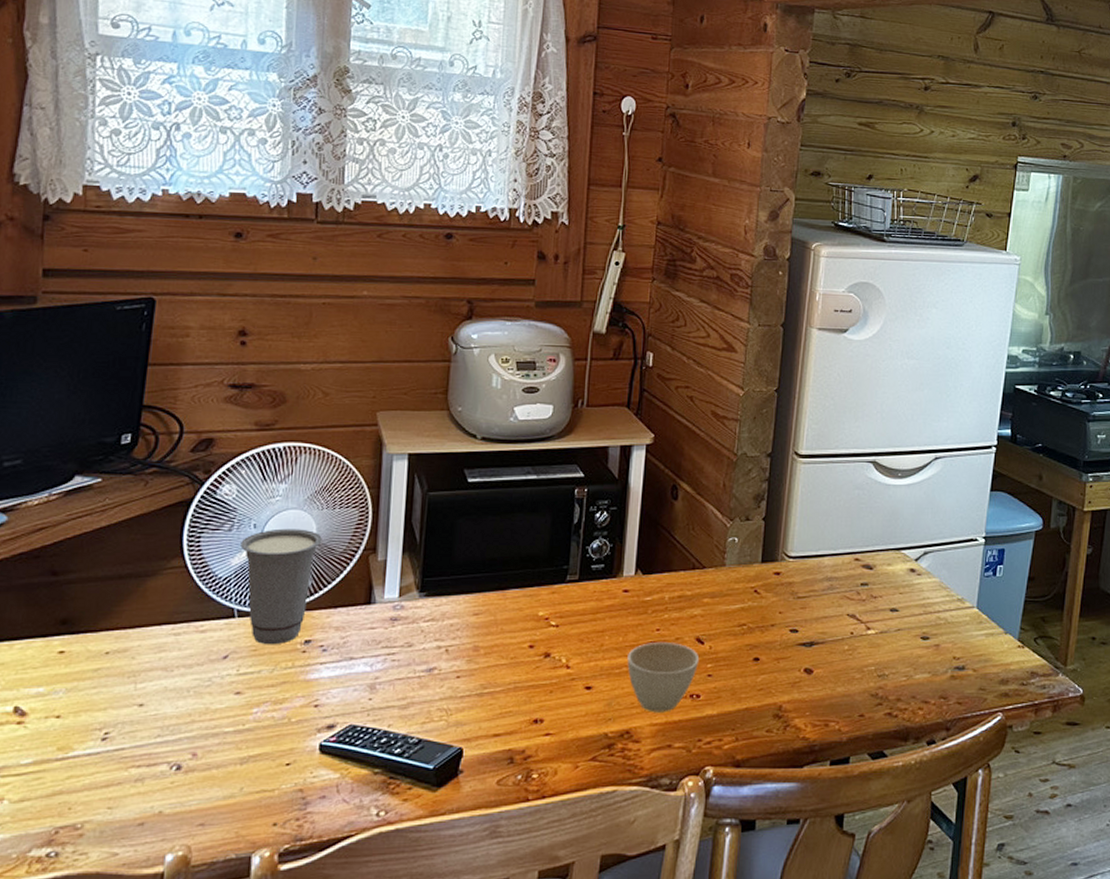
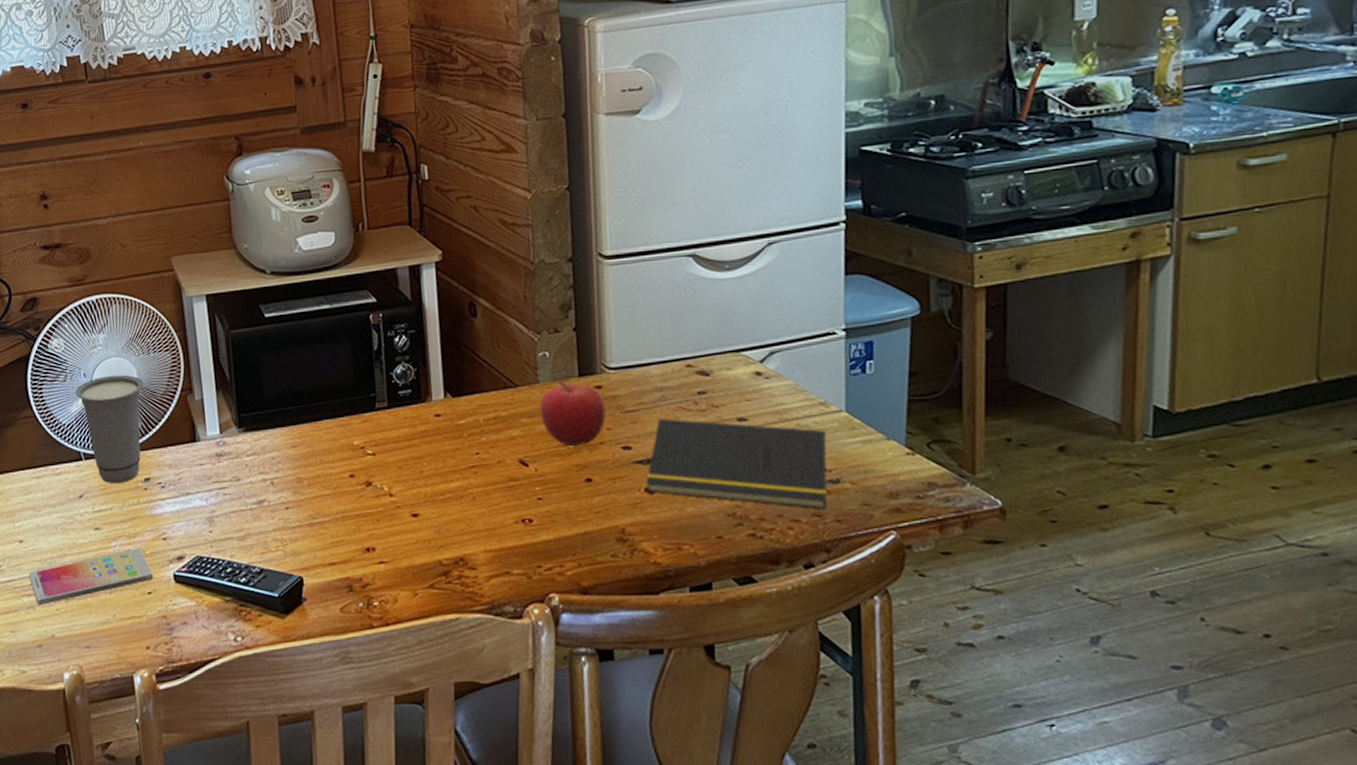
smartphone: none [143,715,296,779] -> present [29,548,154,606]
cup: present [627,641,700,713] -> none [450,465,526,539]
fruit: none [722,566,781,628] -> present [539,381,606,447]
notepad: none [805,605,959,693] -> present [646,418,828,510]

